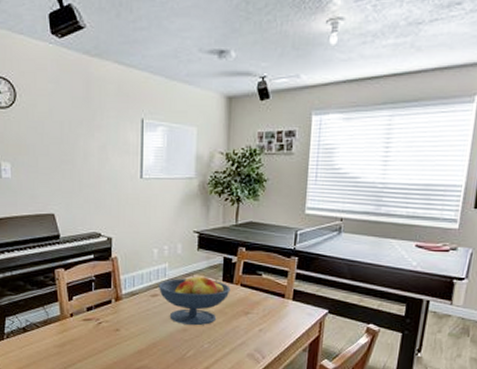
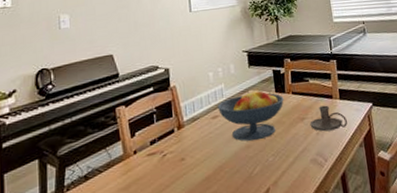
candle holder: none [254,303,295,330] -> present [310,105,348,132]

